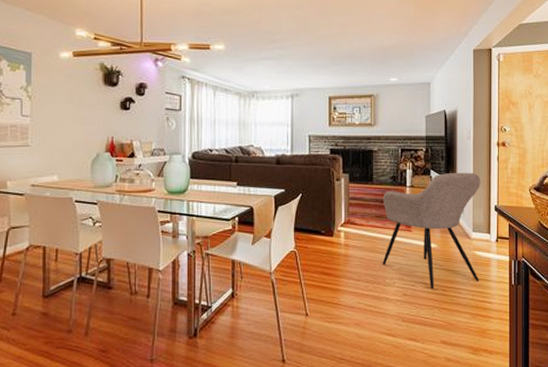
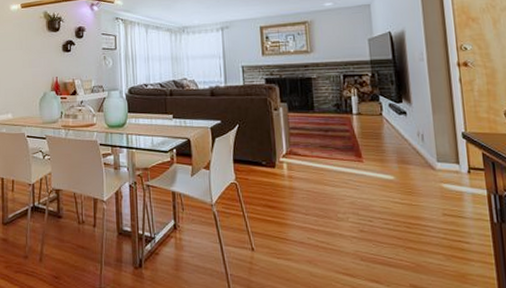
armchair: present [382,172,480,289] -> none [326,96,451,225]

